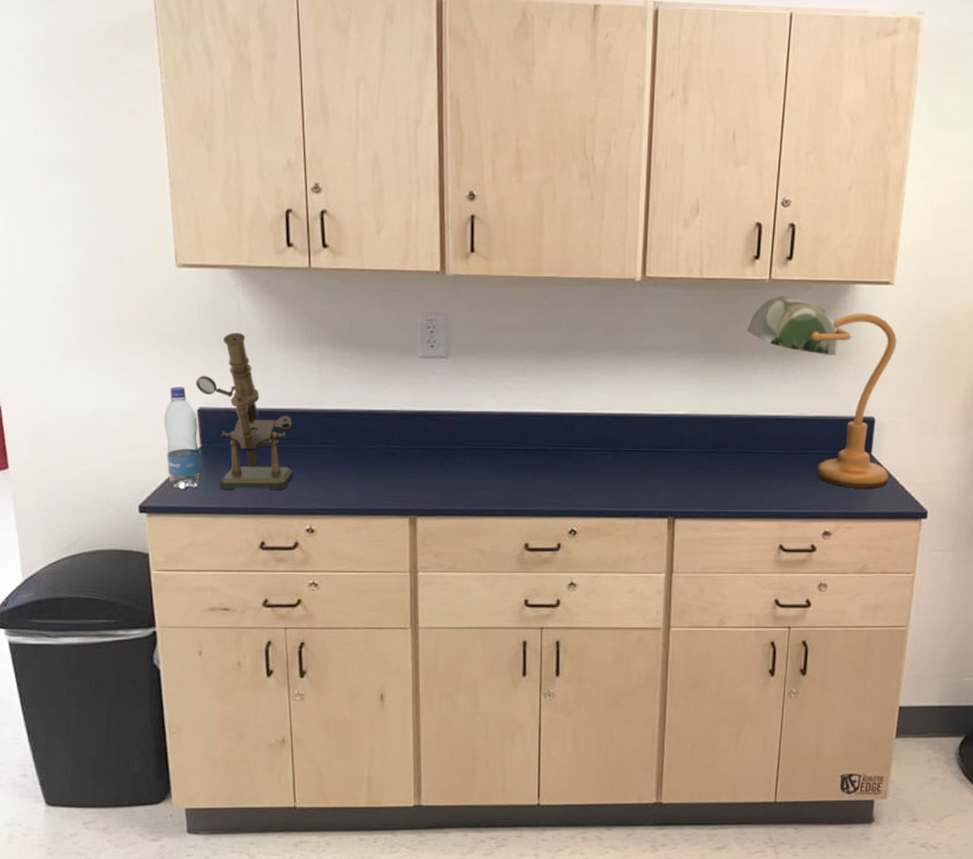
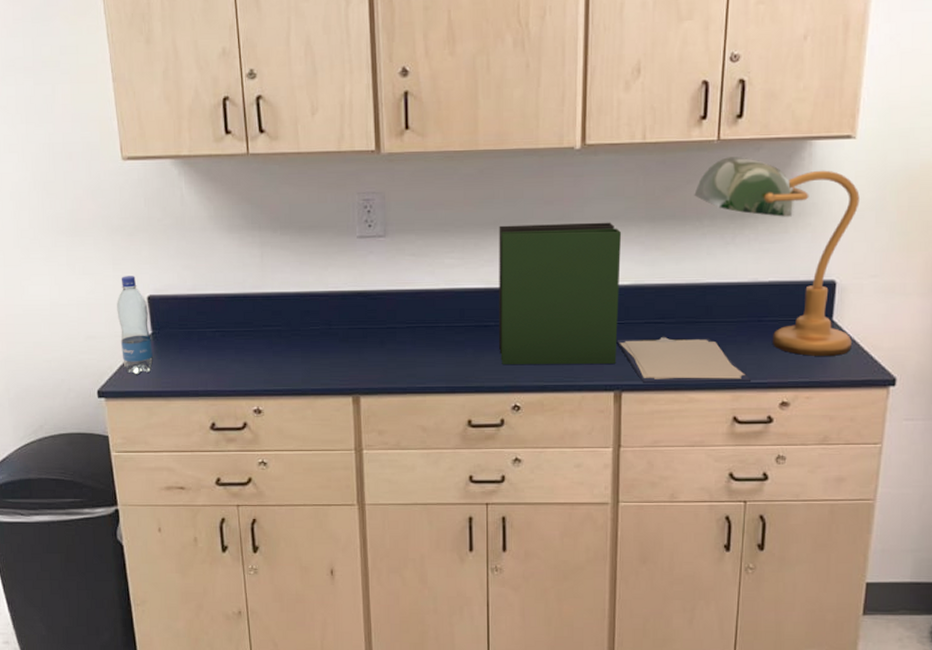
microscope: present [196,332,293,491] -> none [145,221,240,373]
binder: none [557,351,678,491] -> present [499,222,622,364]
notepad: none [671,466,797,512] -> present [616,337,752,384]

